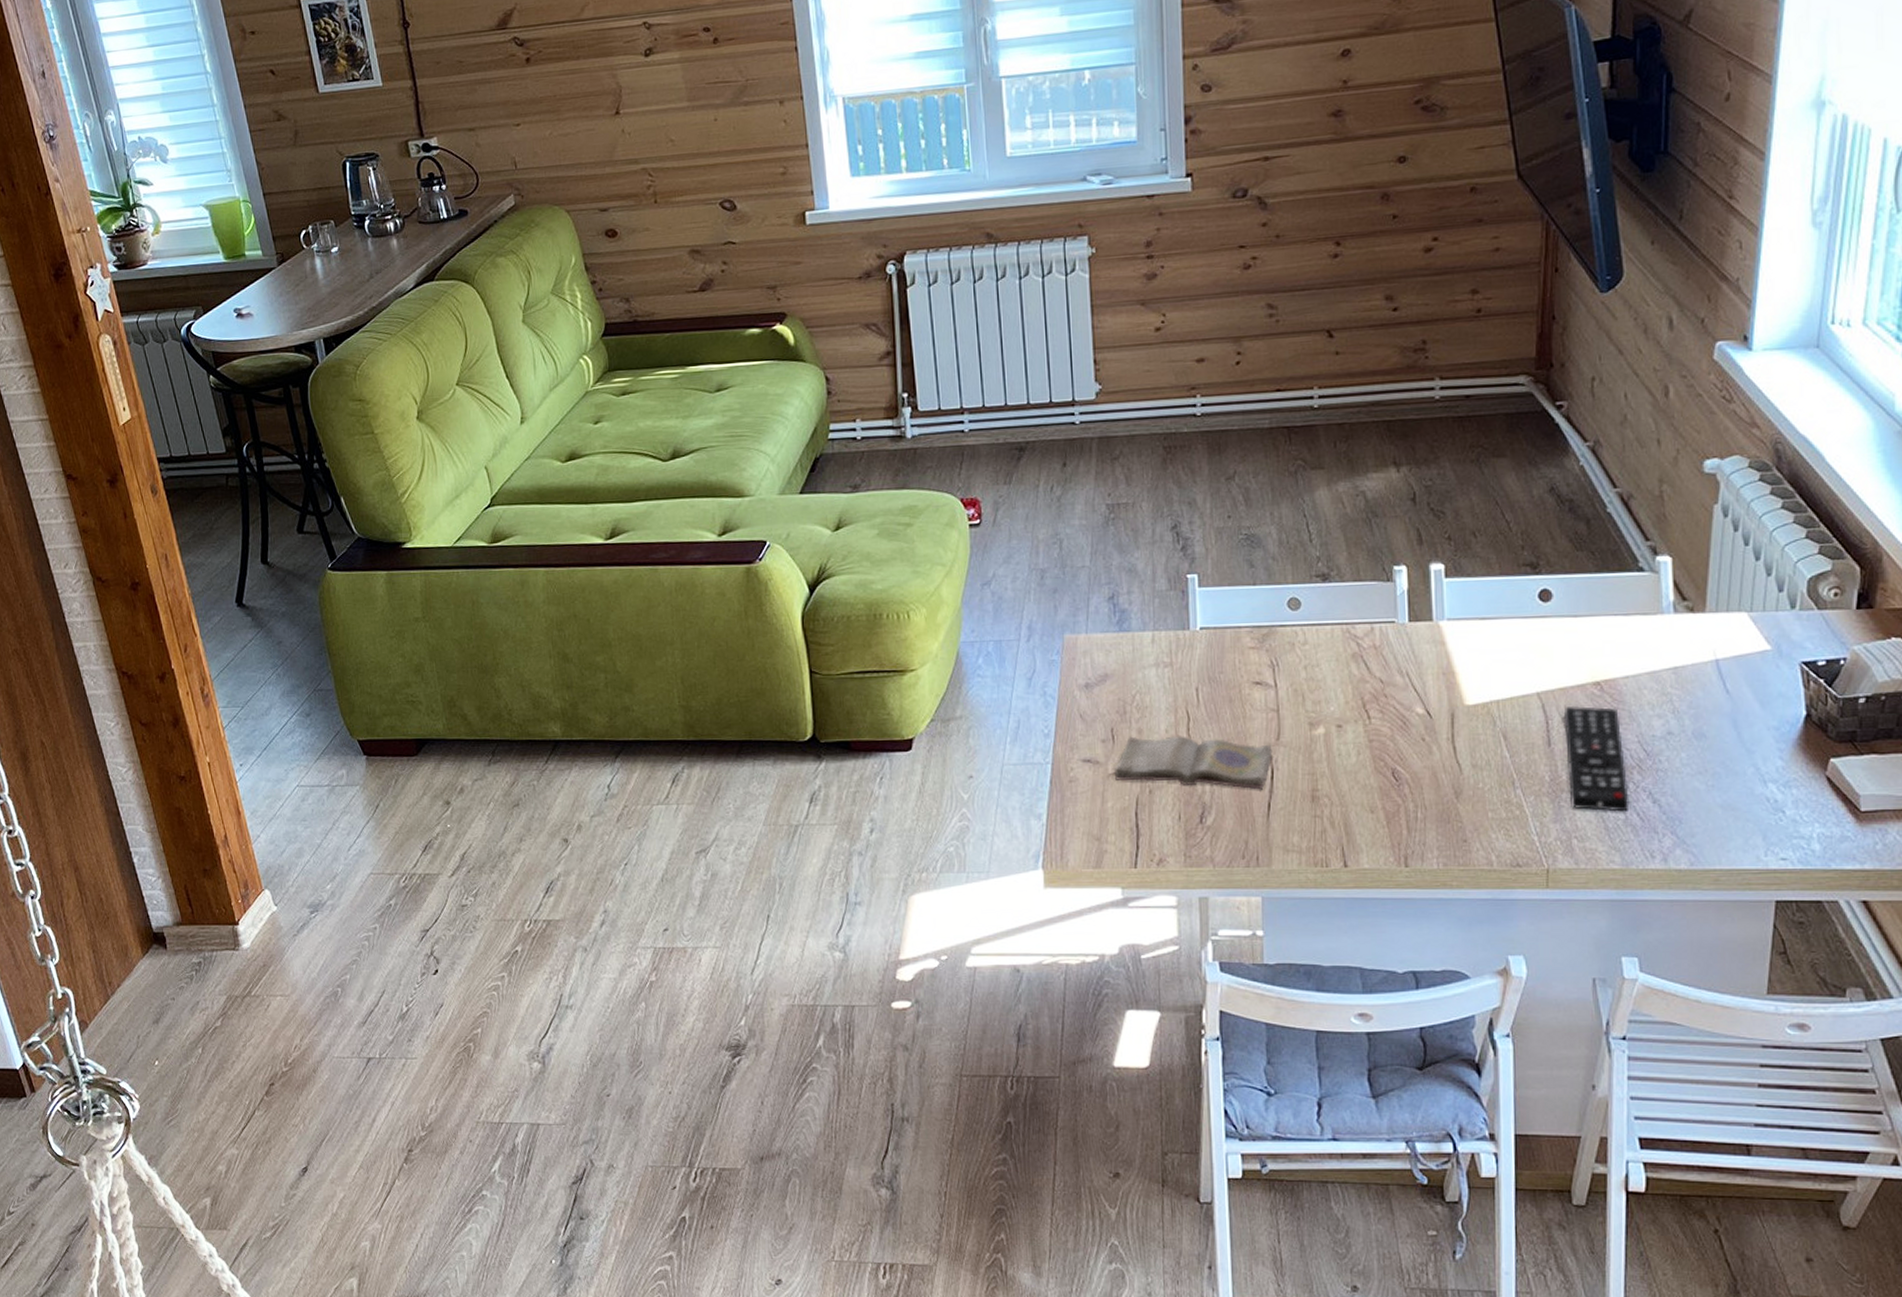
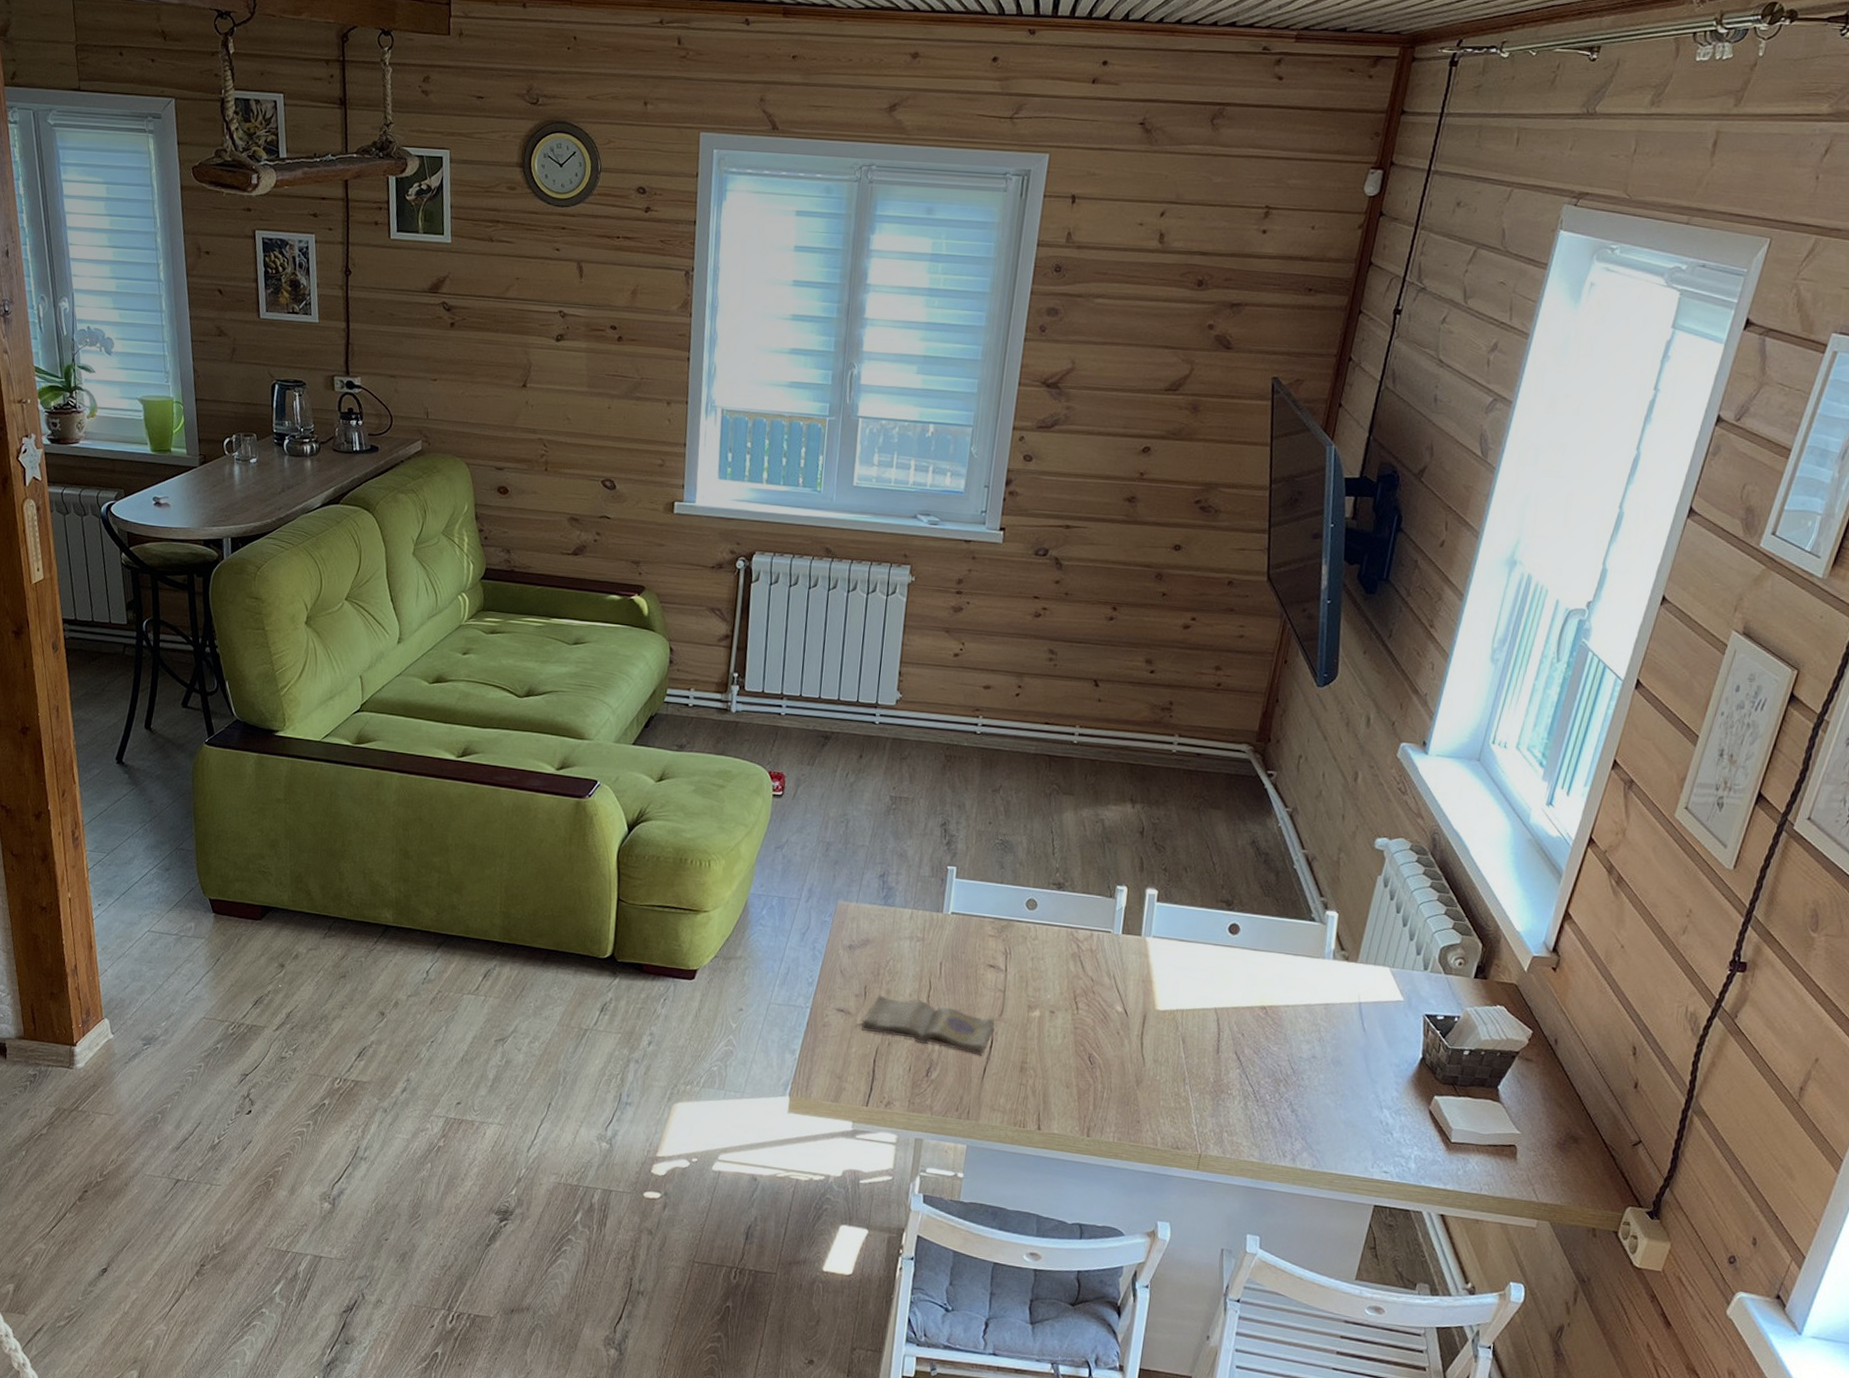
remote control: present [1563,705,1630,812] -> none [1227,1023,1277,1116]

